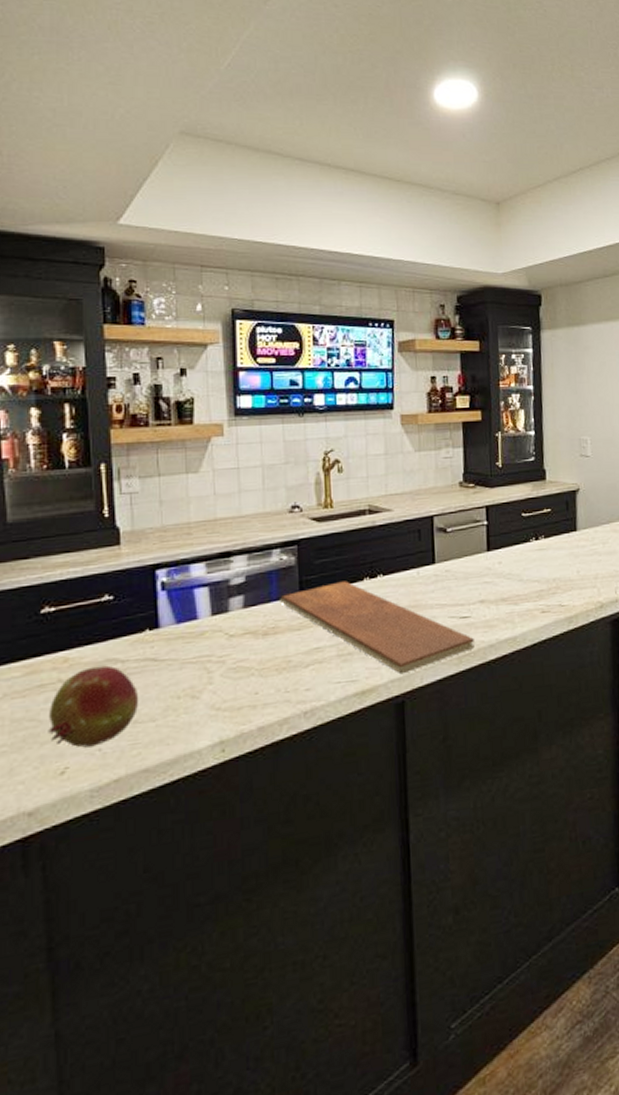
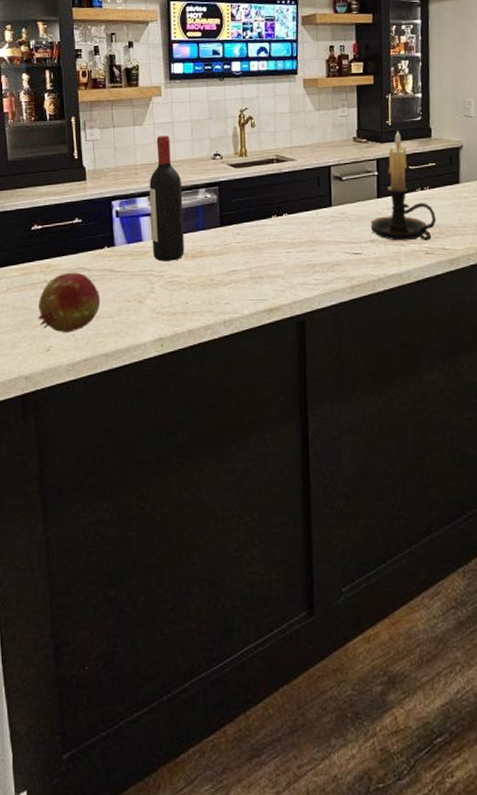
wine bottle: none [207,485,253,643] -> present [149,135,185,261]
chopping board: present [280,581,474,675] -> none [205,217,365,298]
candle holder: none [480,473,552,600] -> present [371,131,436,242]

